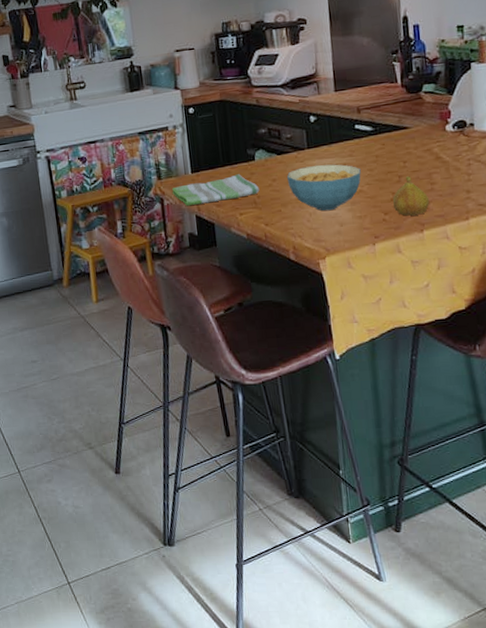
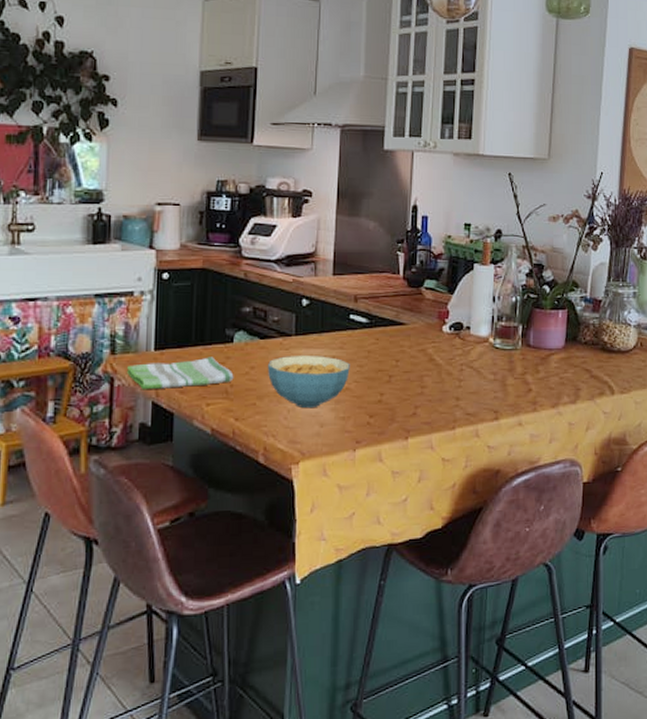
fruit: present [392,176,430,216] -> none [379,377,418,421]

